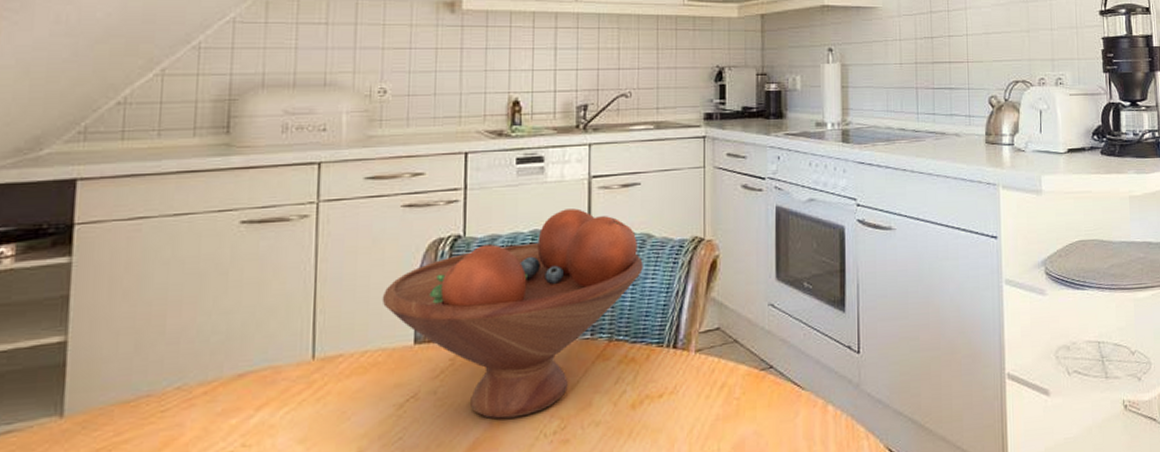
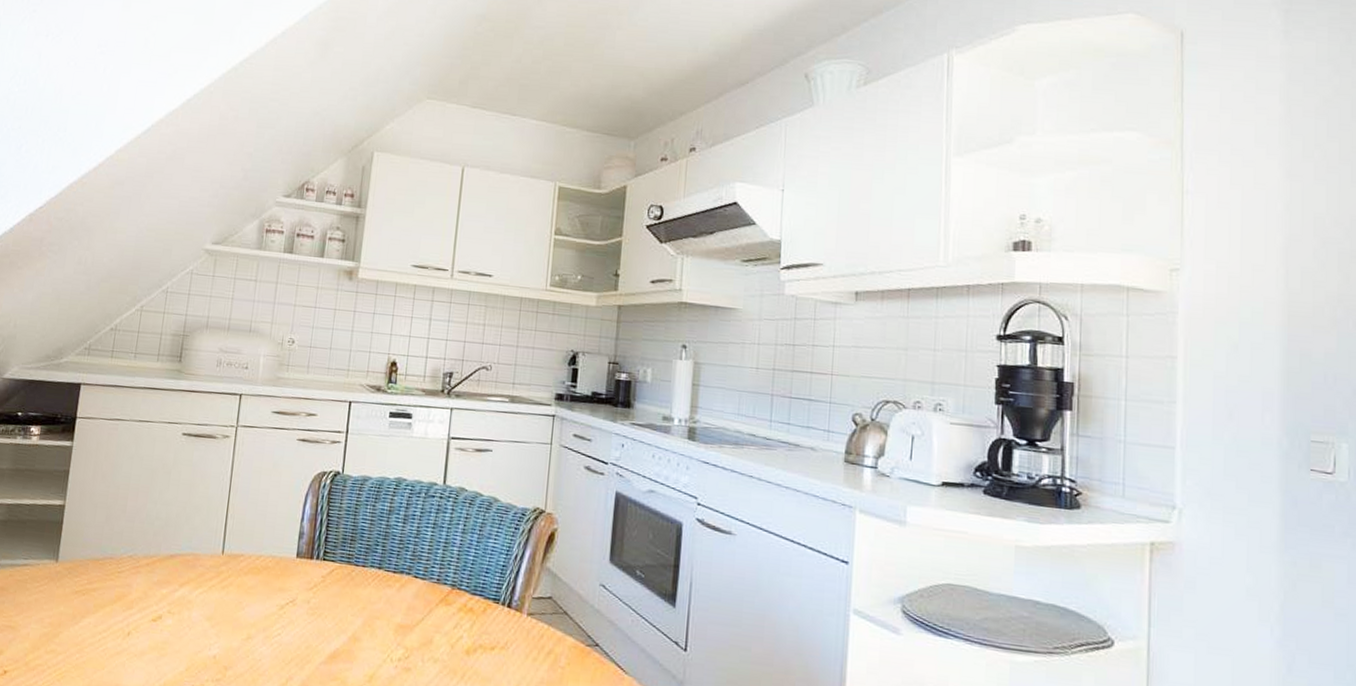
fruit bowl: present [382,208,643,419] -> none [275,463,488,639]

